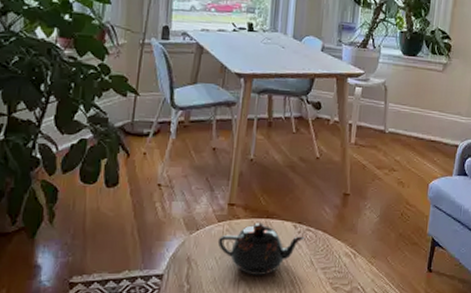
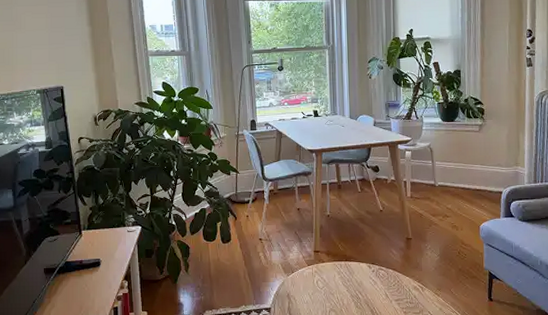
teapot: present [217,222,304,276] -> none [309,265,378,308]

